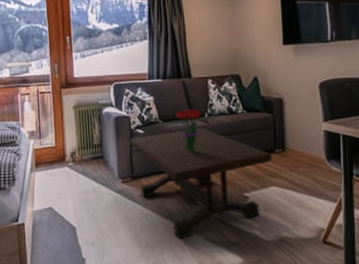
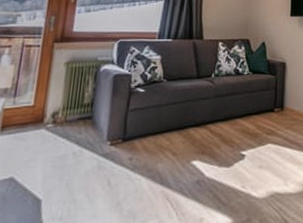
coffee table: present [129,128,272,240] -> none [126,88,271,204]
bouquet: present [176,109,201,151] -> none [182,70,208,111]

